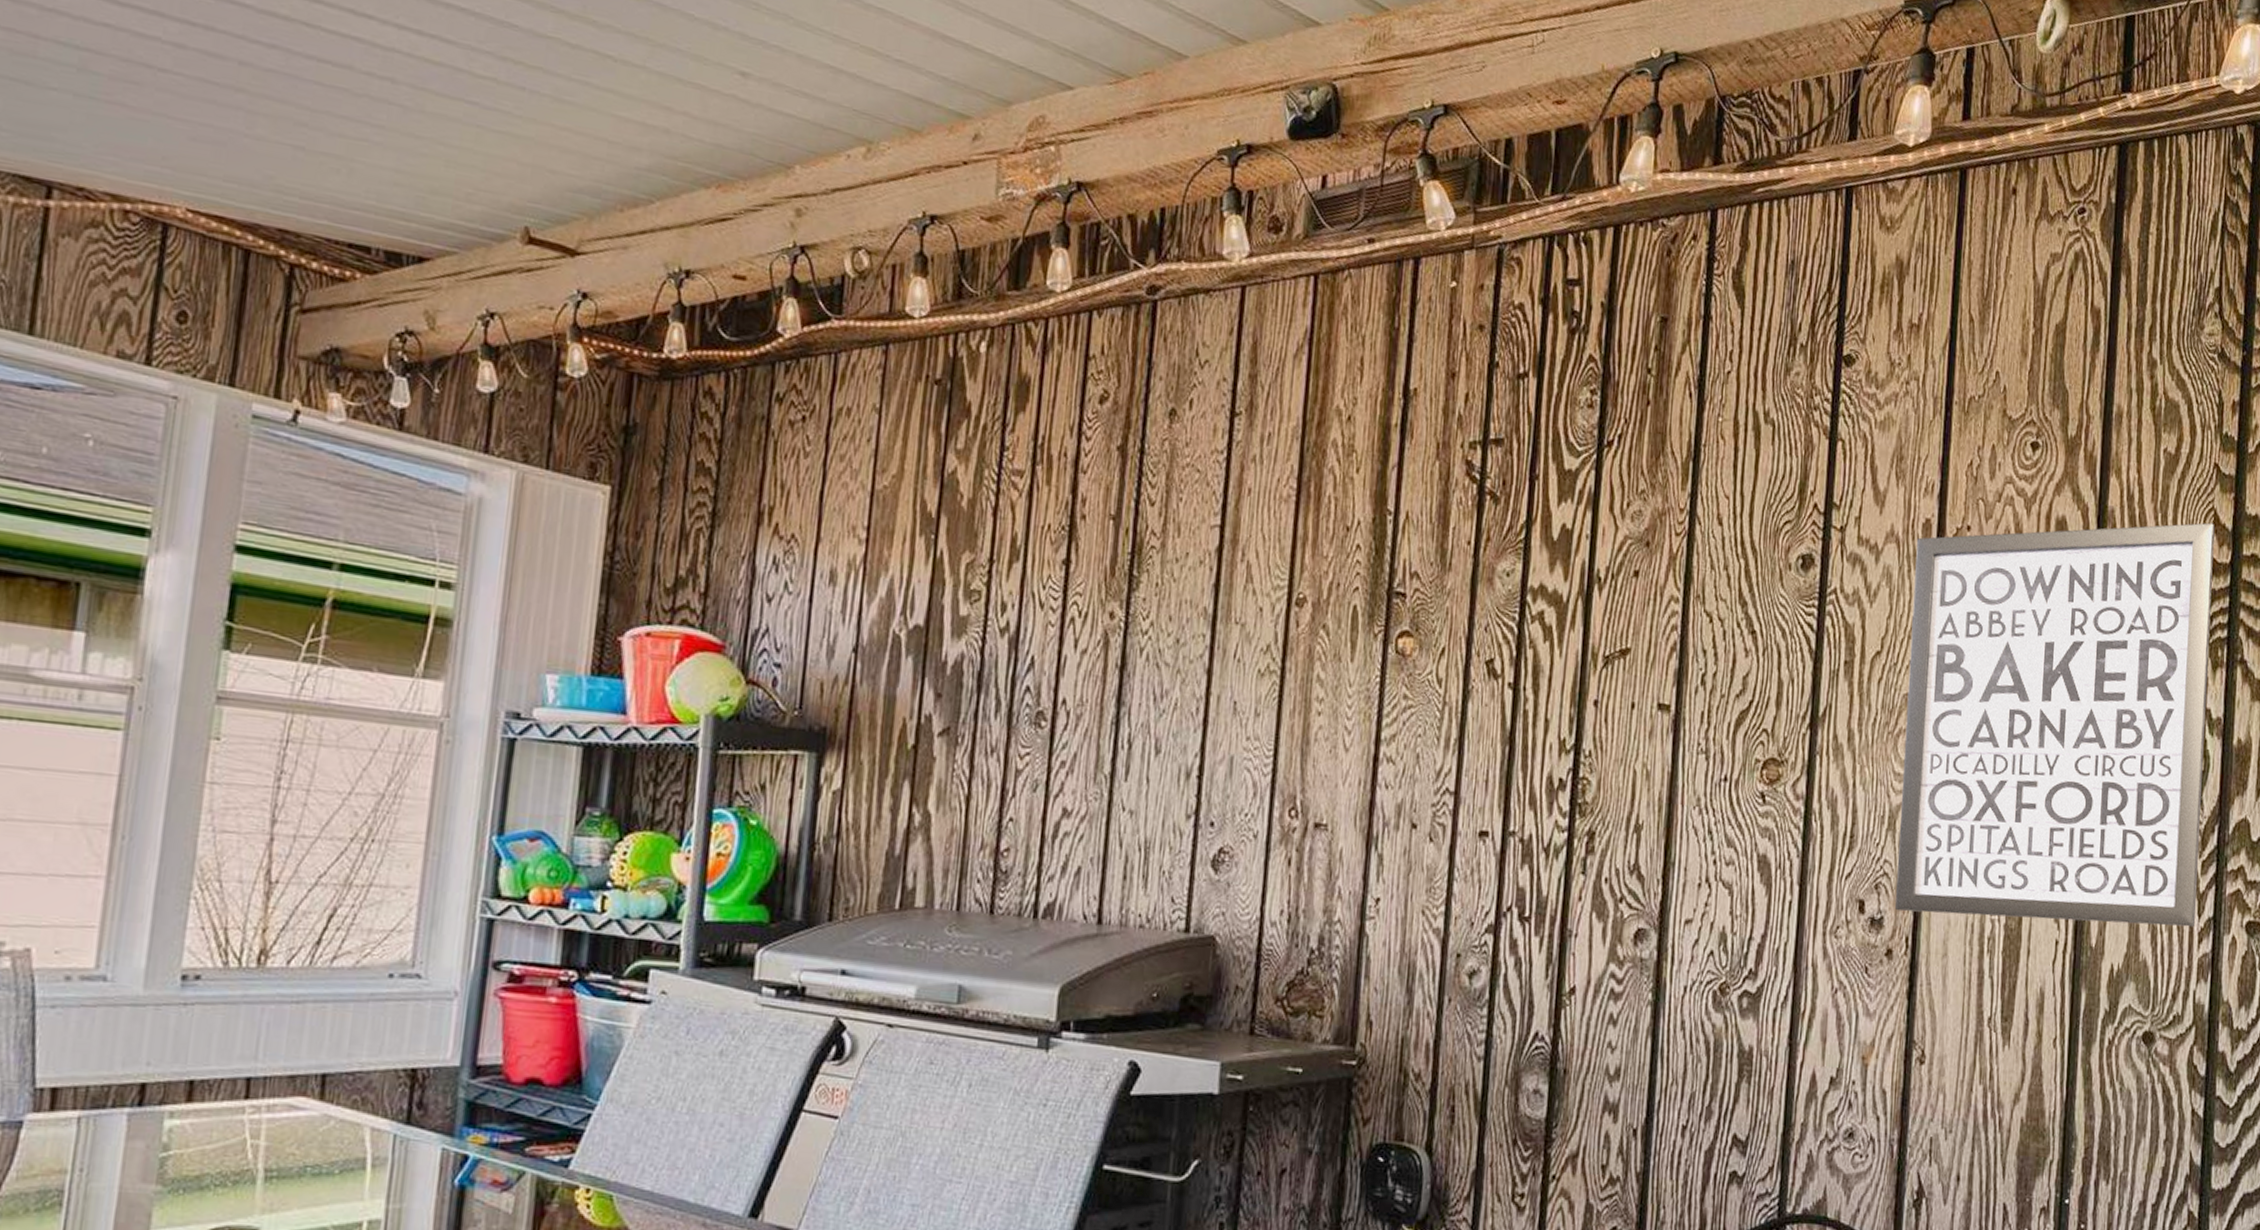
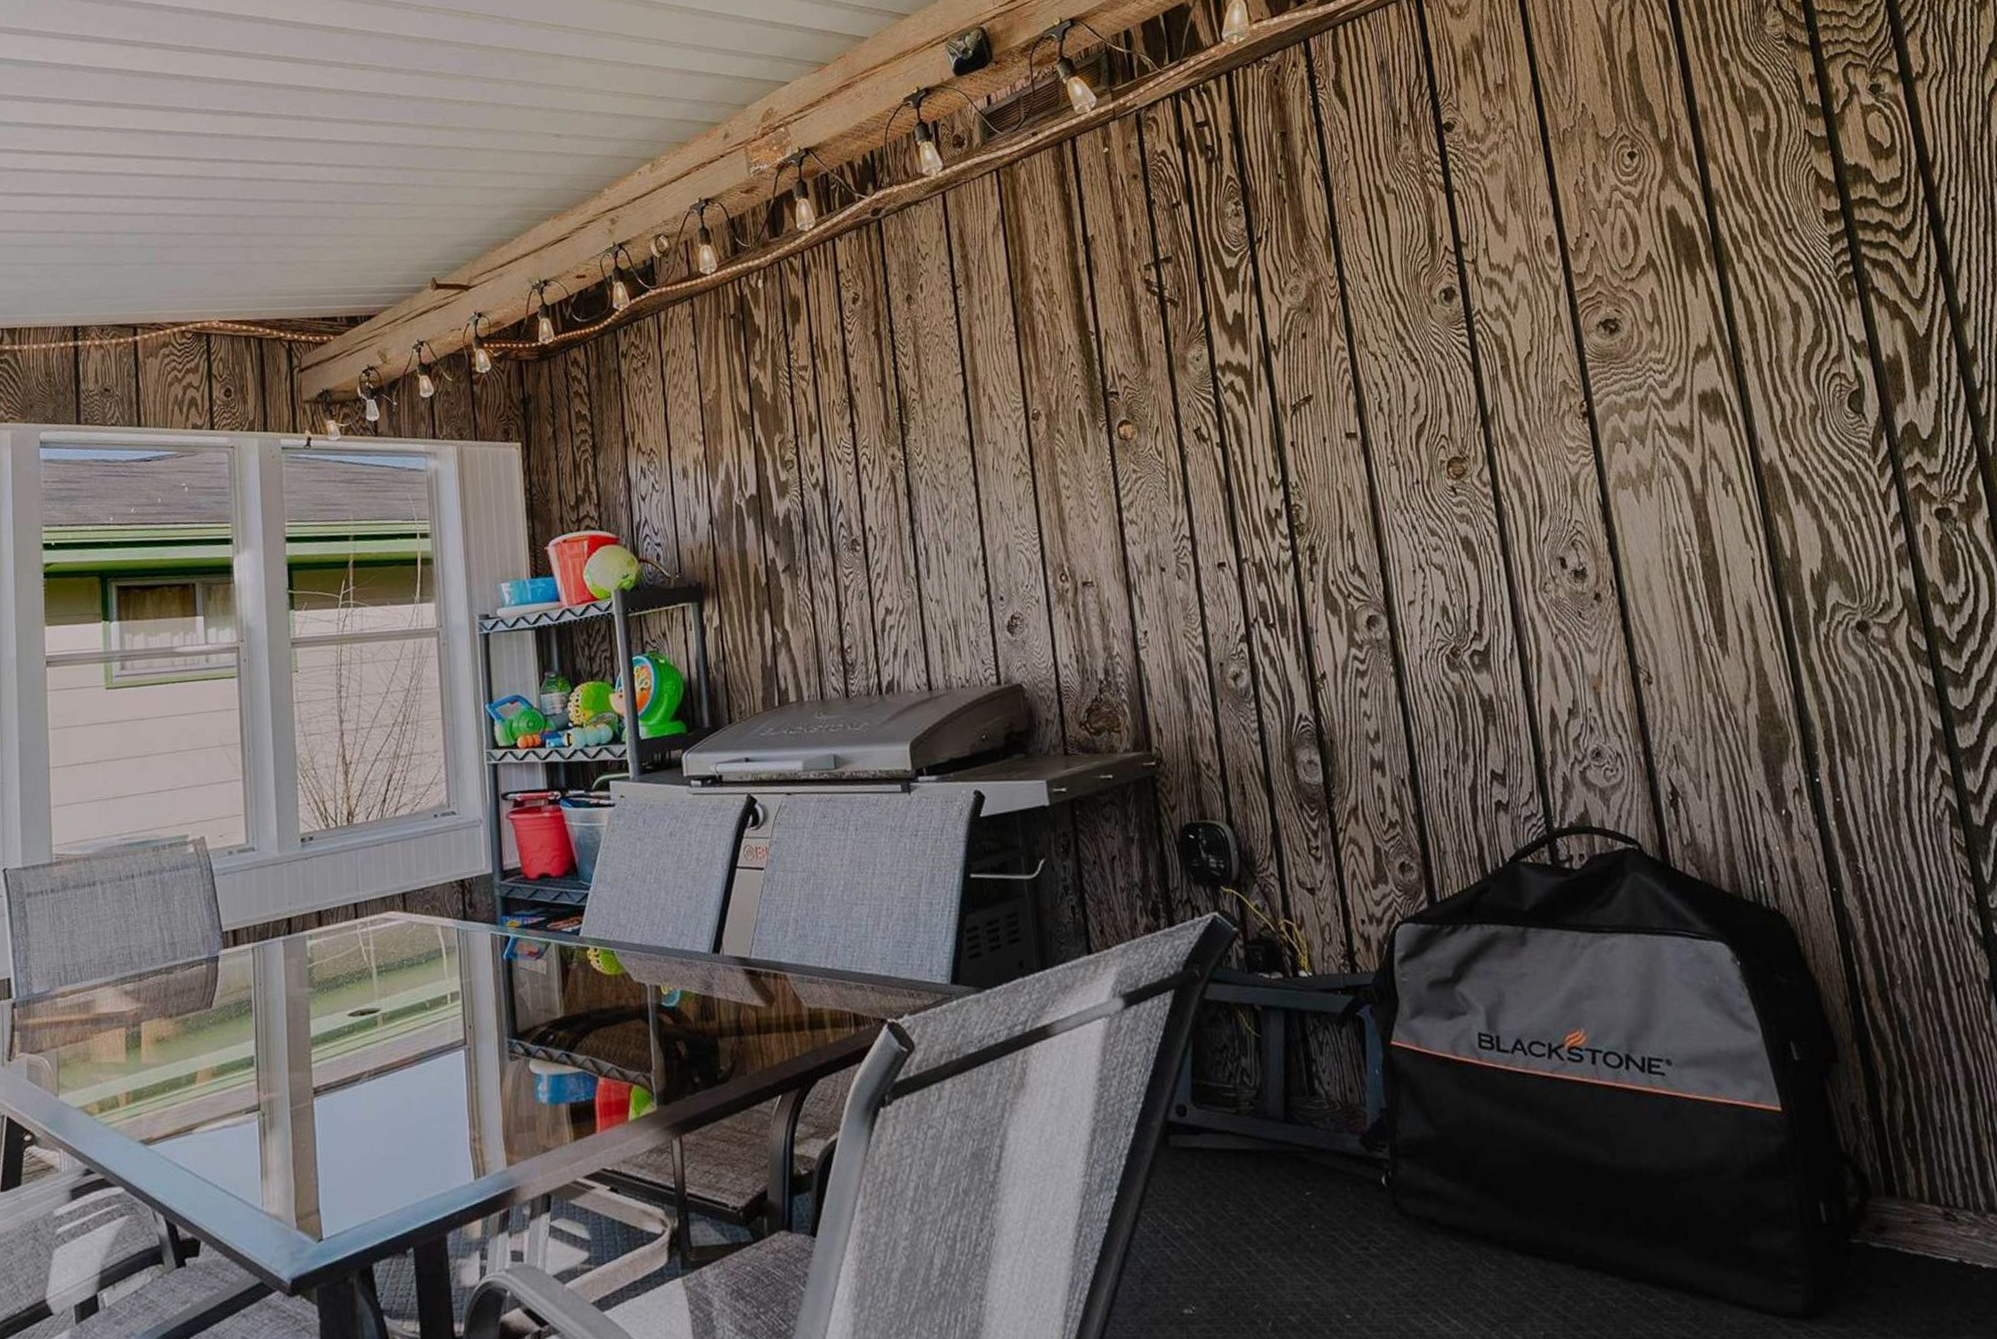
wall art: present [1895,522,2215,928] -> none [1543,180,1885,561]

